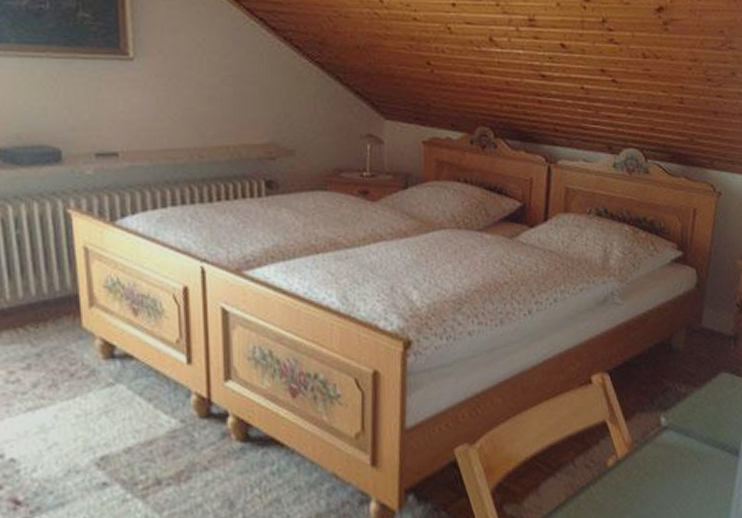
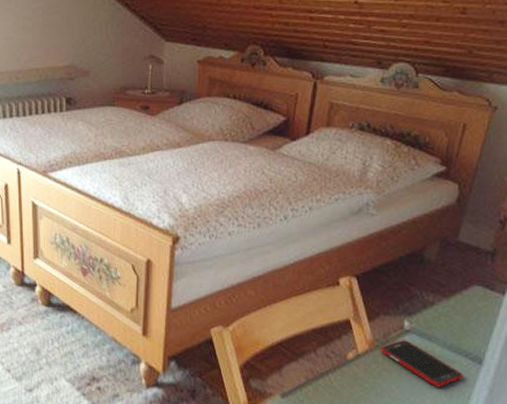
cell phone: none [640,438,723,487] -> present [380,340,464,387]

